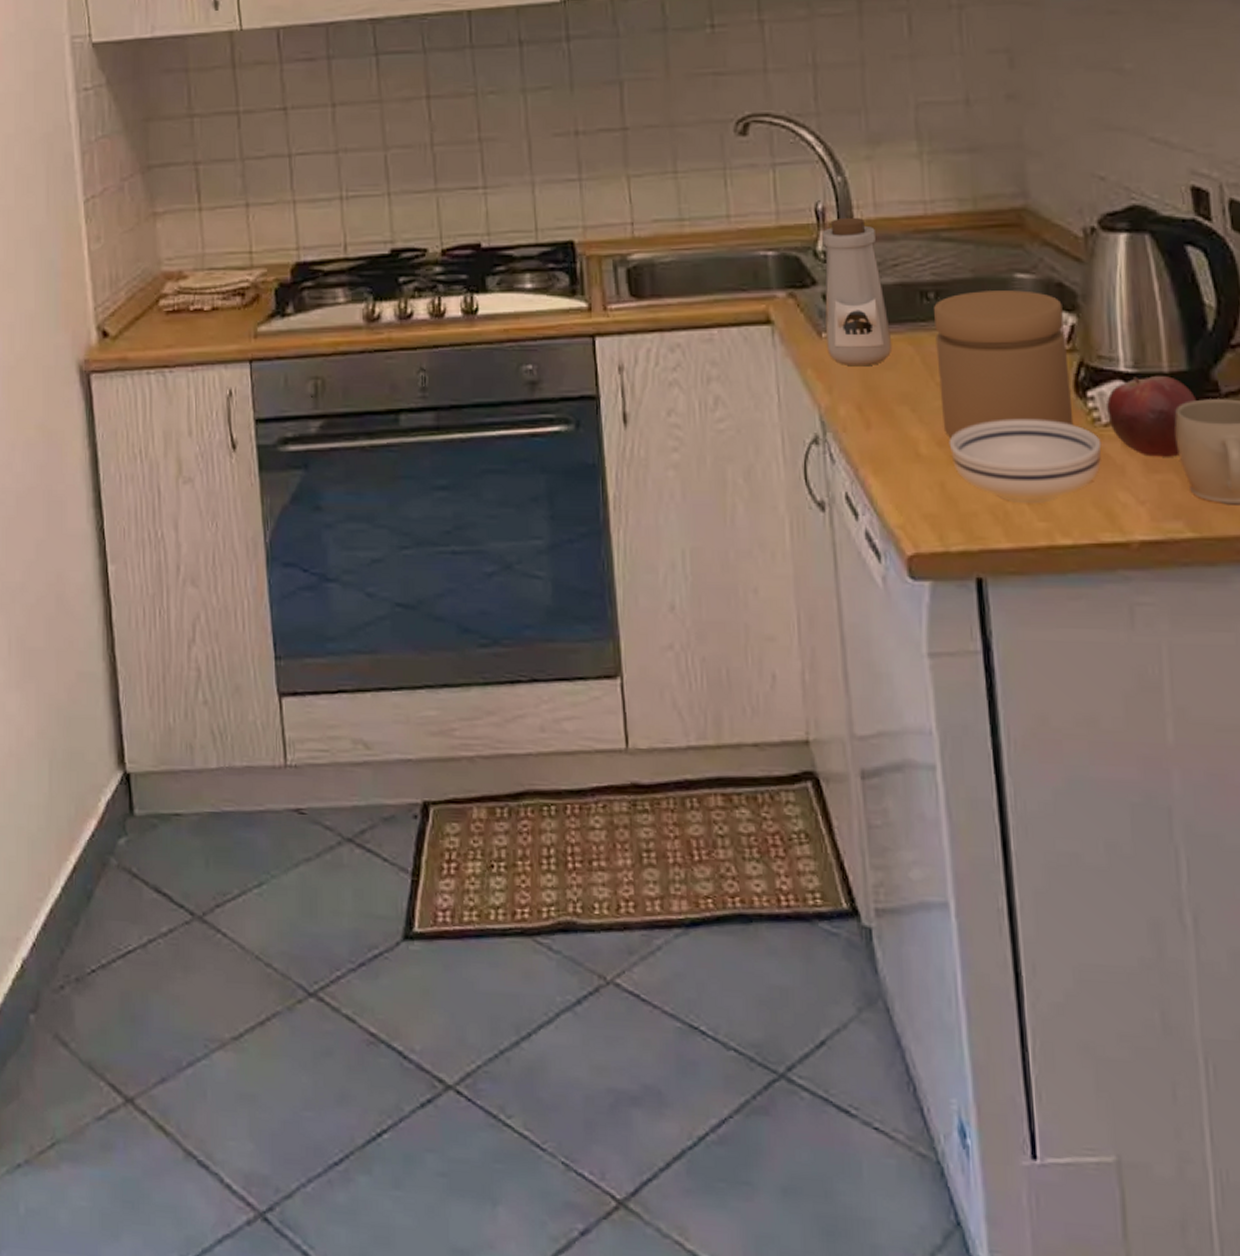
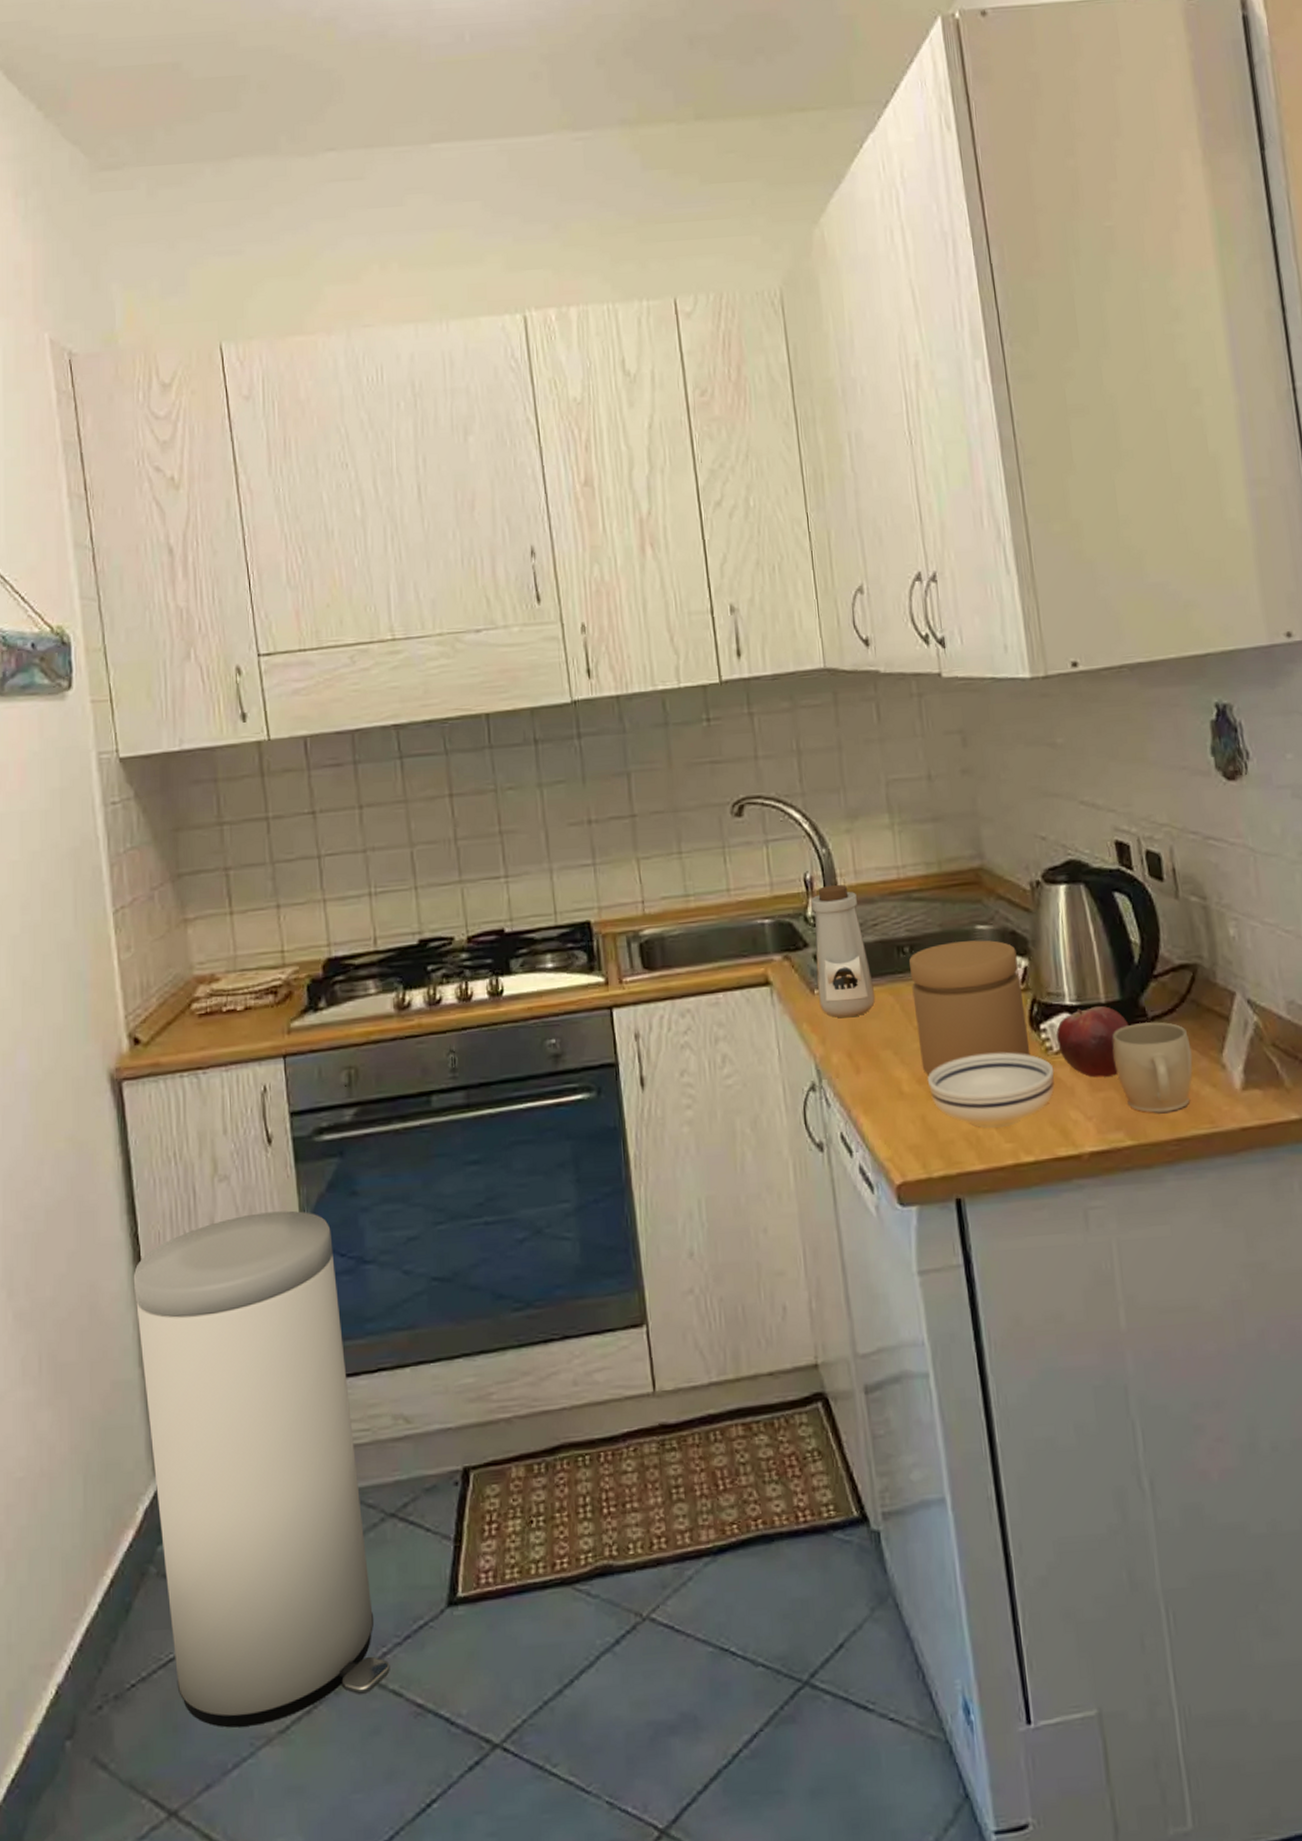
pedal bin: none [98,519,344,1029] -> present [133,1210,390,1728]

